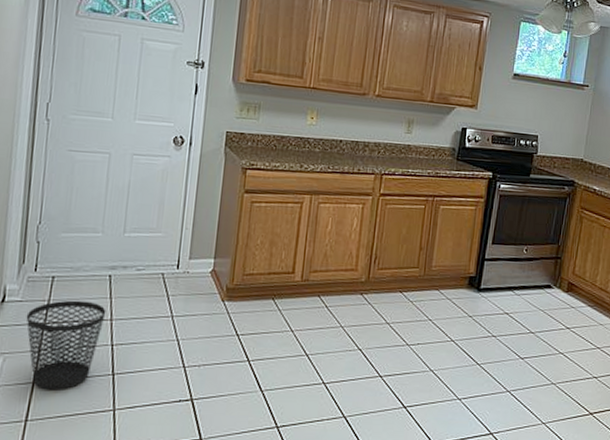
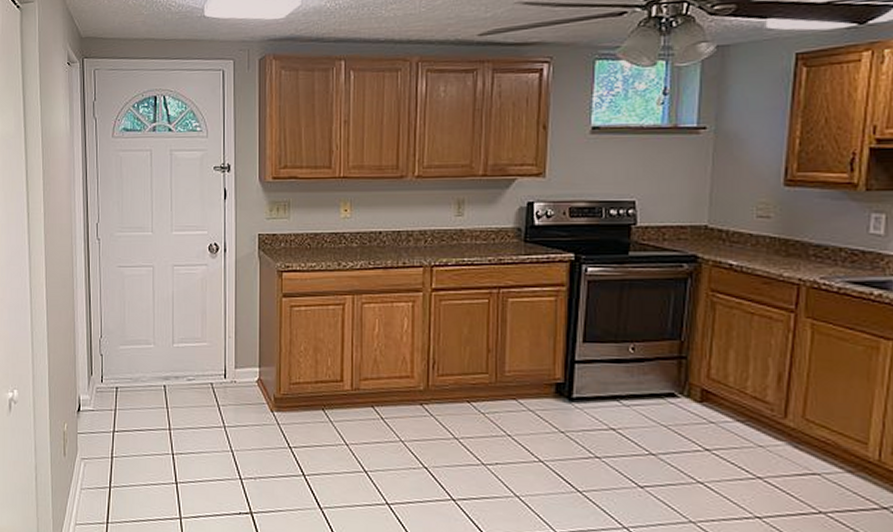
wastebasket: present [26,300,106,390] -> none [98,409,165,496]

